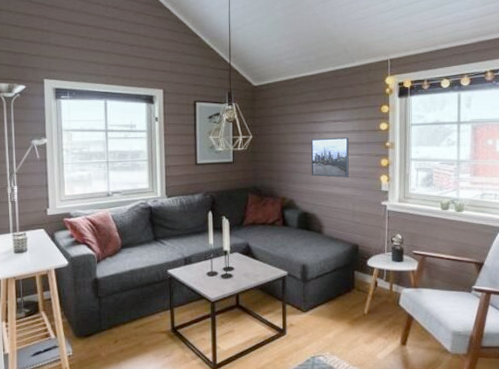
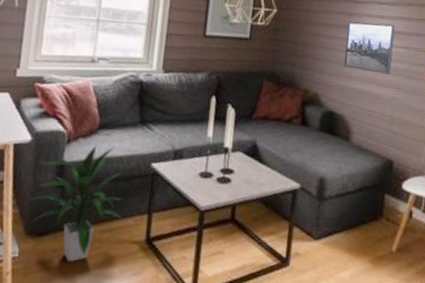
indoor plant: none [75,261,149,354] -> present [30,145,121,262]

